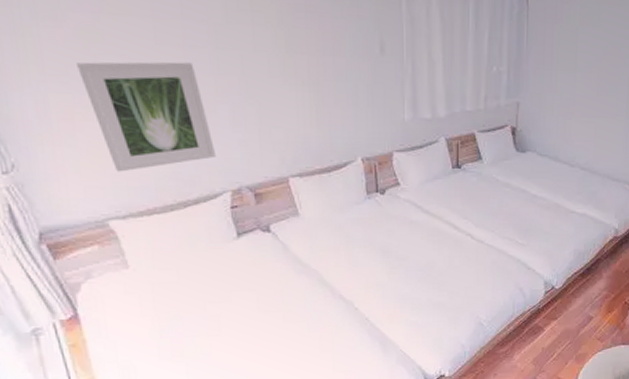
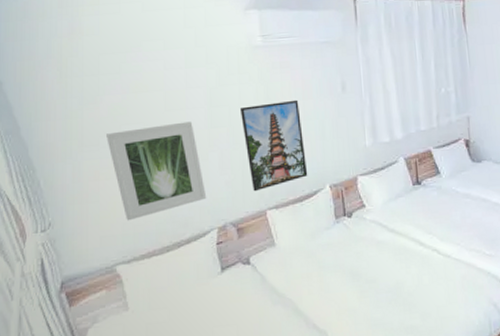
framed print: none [255,54,337,156] -> present [241,99,308,192]

